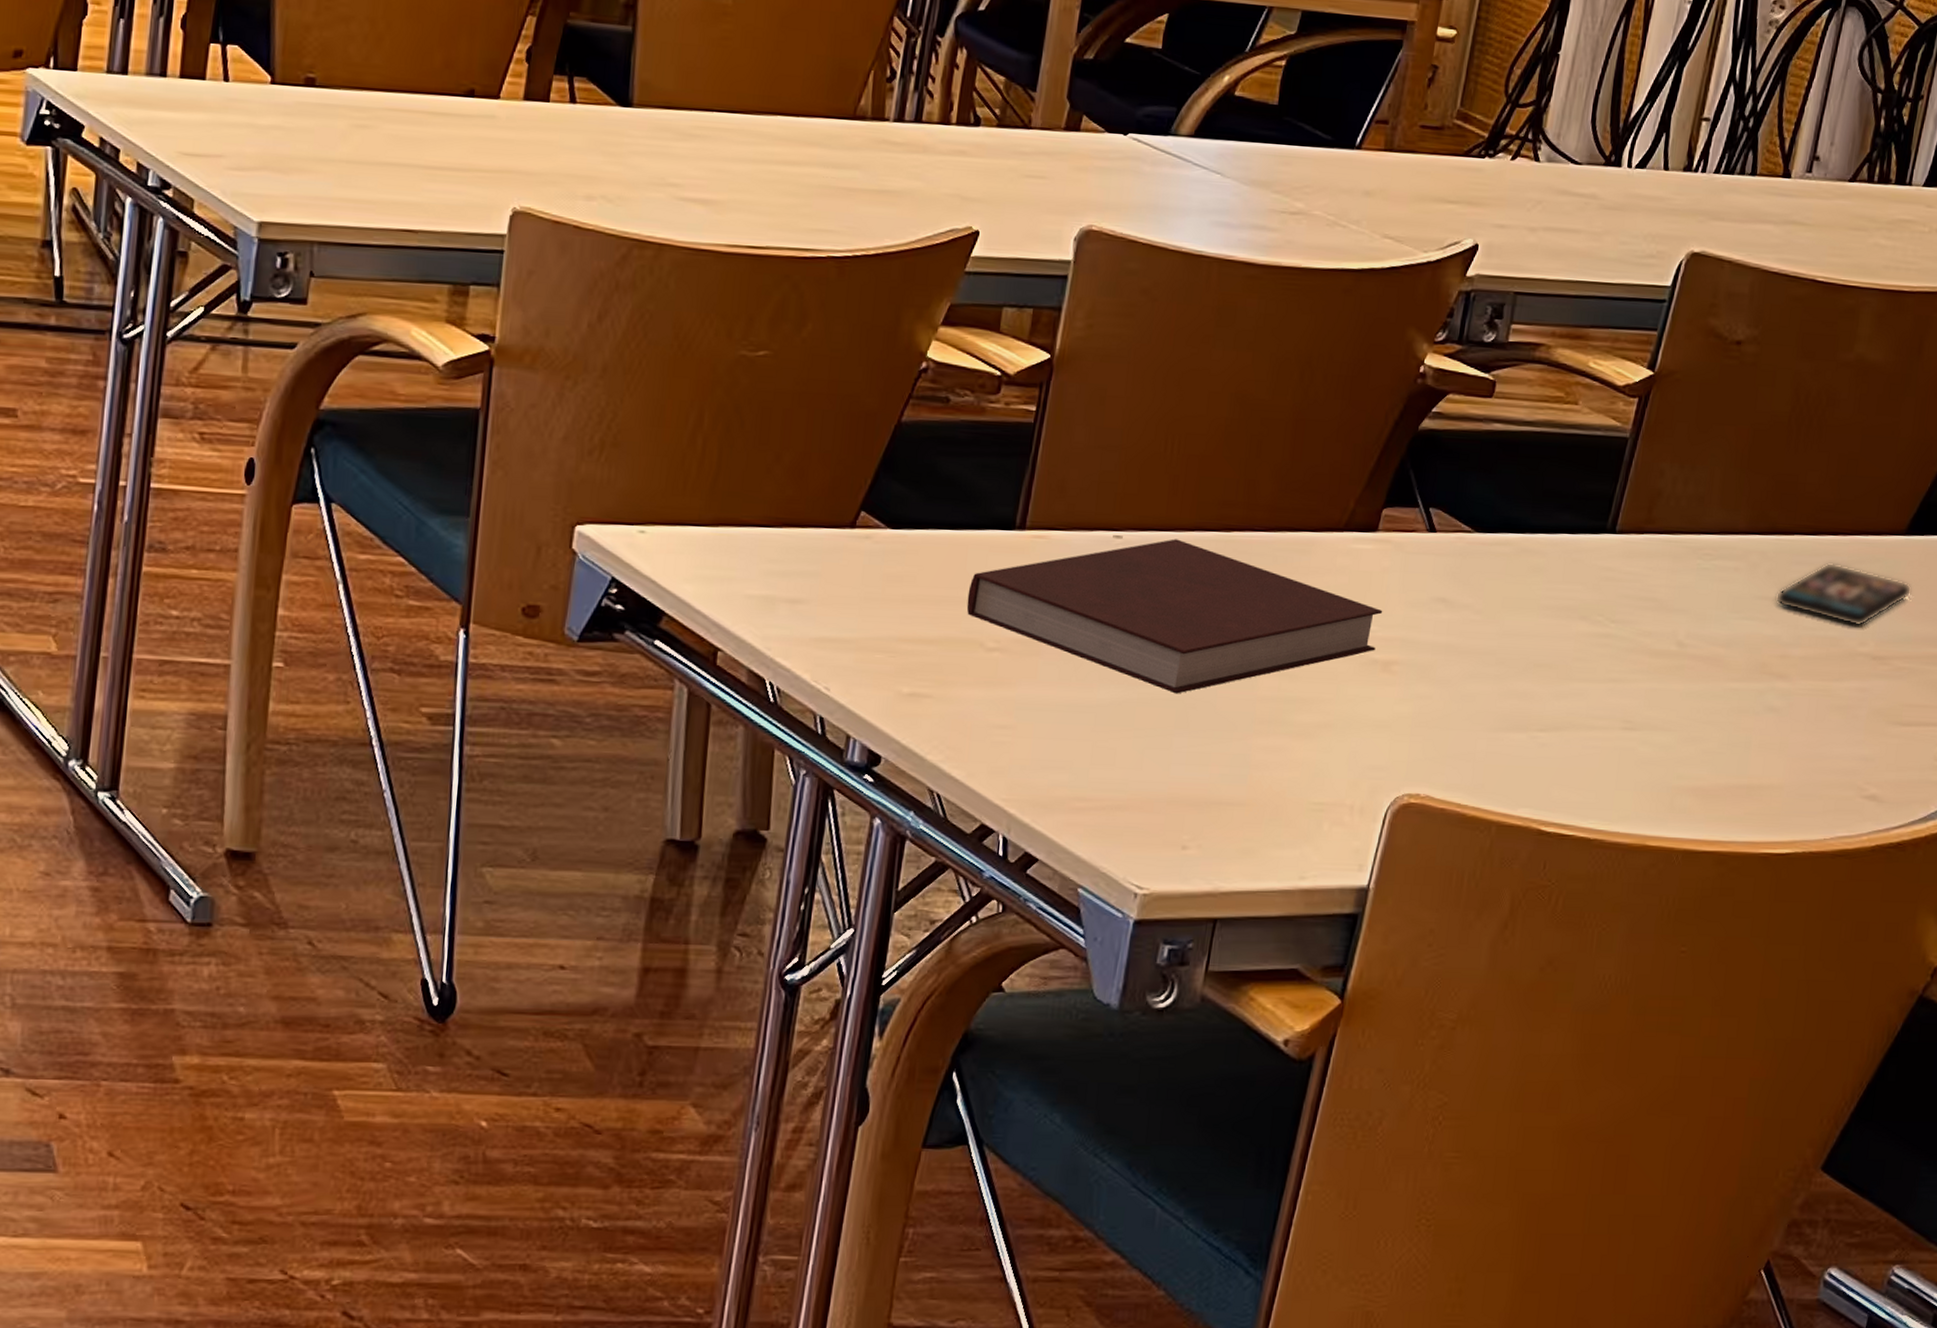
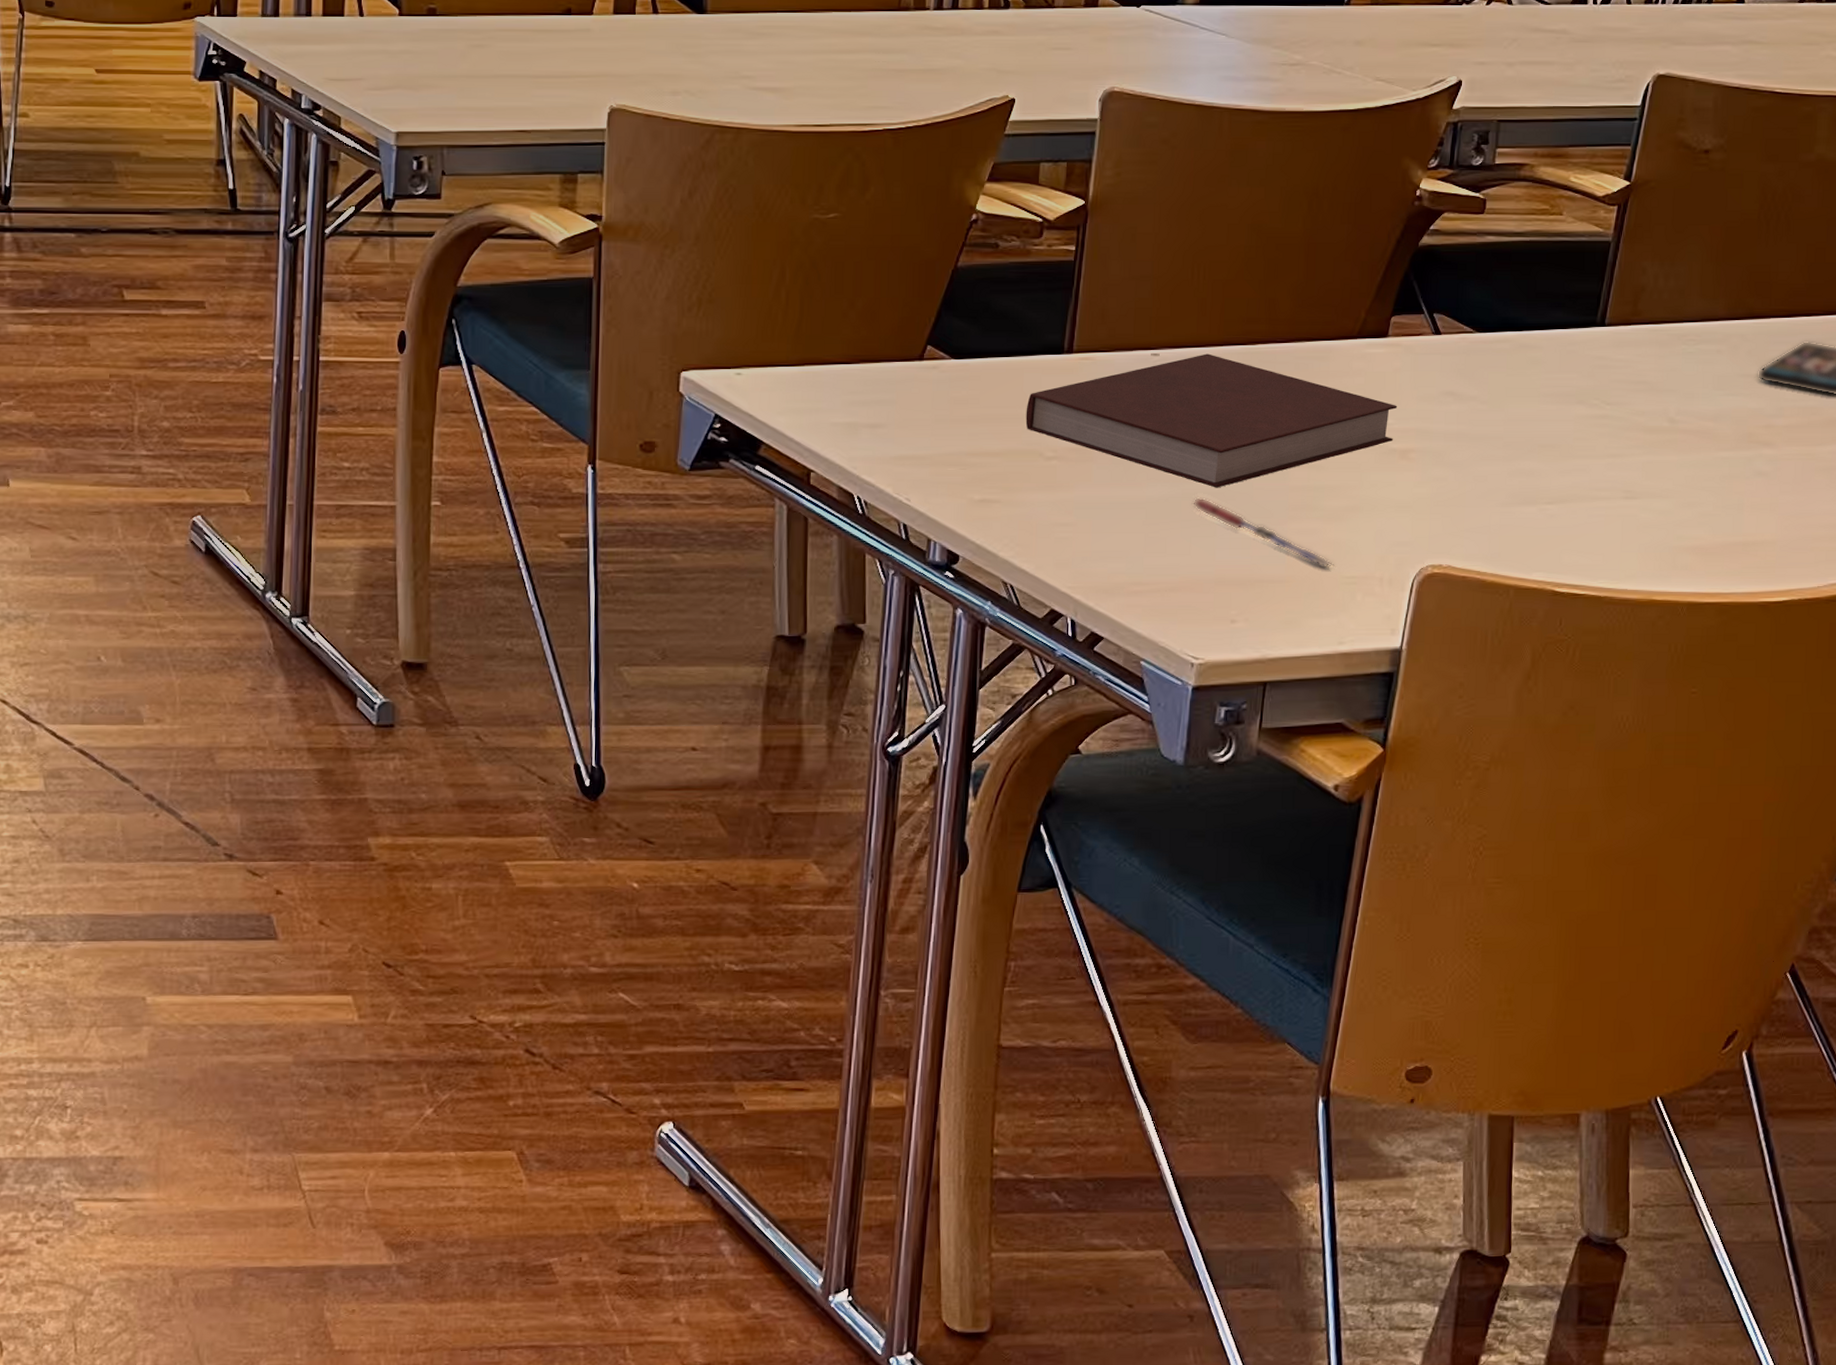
pen: none [1147,703,1302,792] -> present [1191,497,1335,569]

